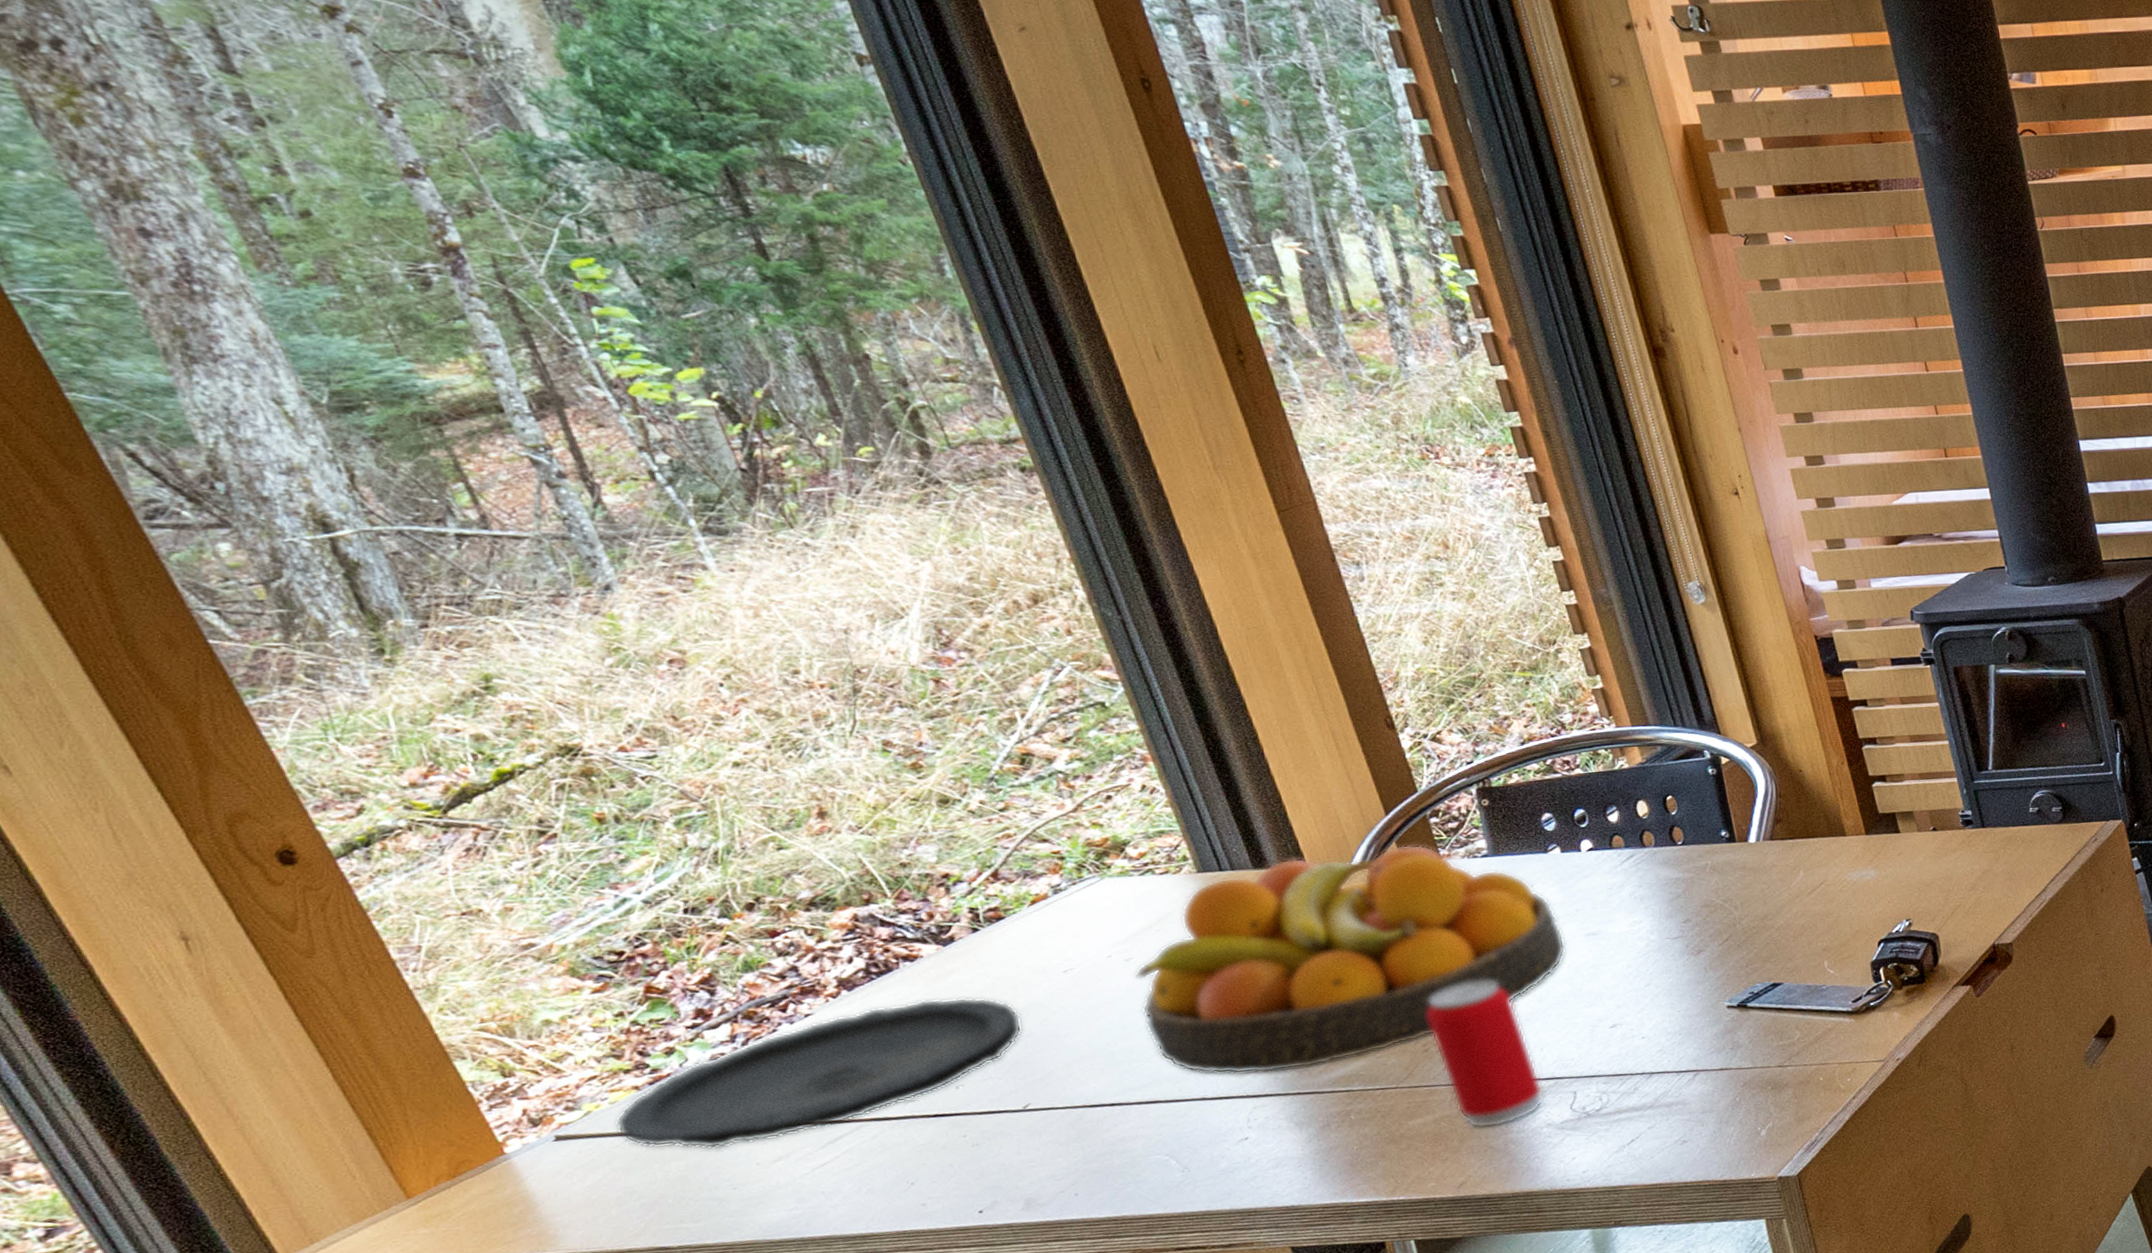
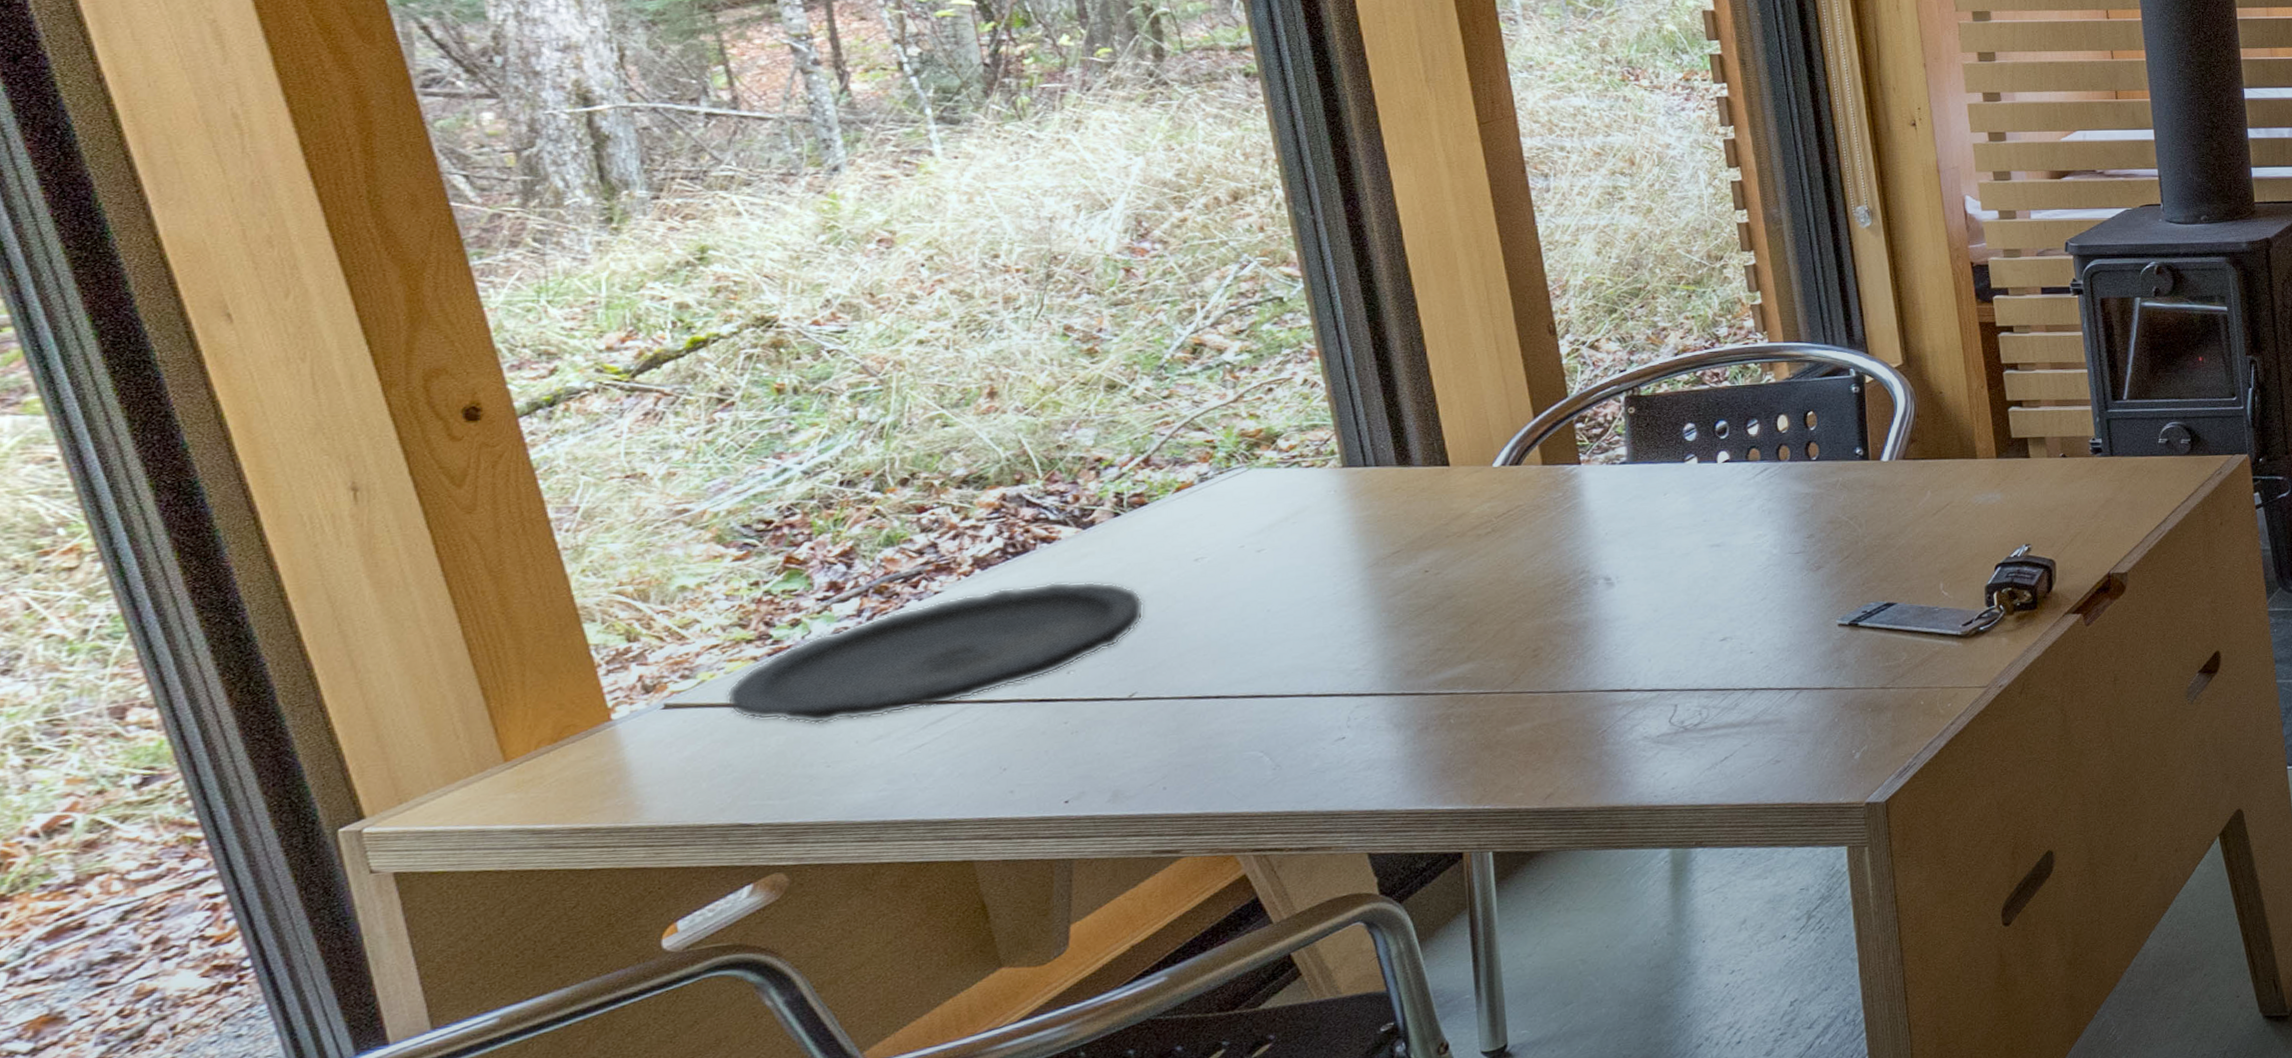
fruit bowl: present [1134,844,1566,1075] -> none [1262,449,1688,672]
beverage can: present [1427,979,1544,1129] -> none [1542,586,1645,739]

